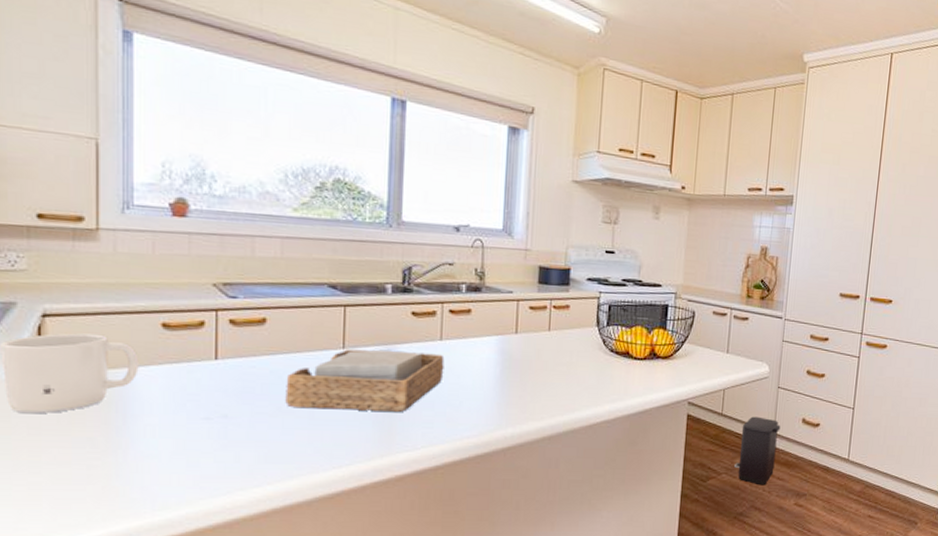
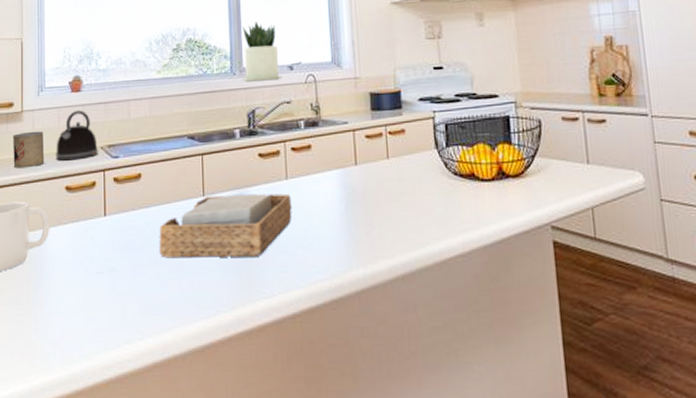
tin can: none [83,254,132,297] -> present [13,131,45,169]
kettle: none [146,237,209,295] -> present [55,109,98,161]
planter: none [400,174,447,240] -> present [242,22,283,82]
pedal bin: present [734,416,781,486] -> none [623,238,678,329]

